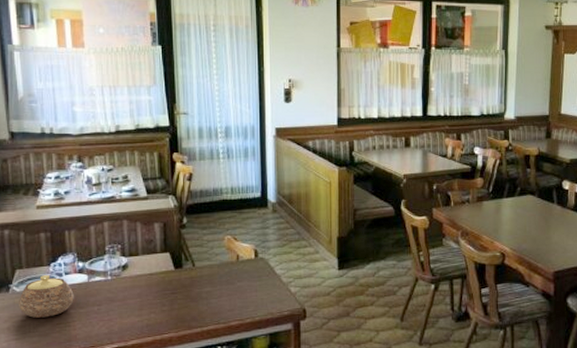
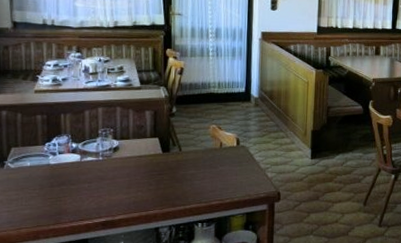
teapot: present [19,275,74,318] -> none [12,154,66,192]

